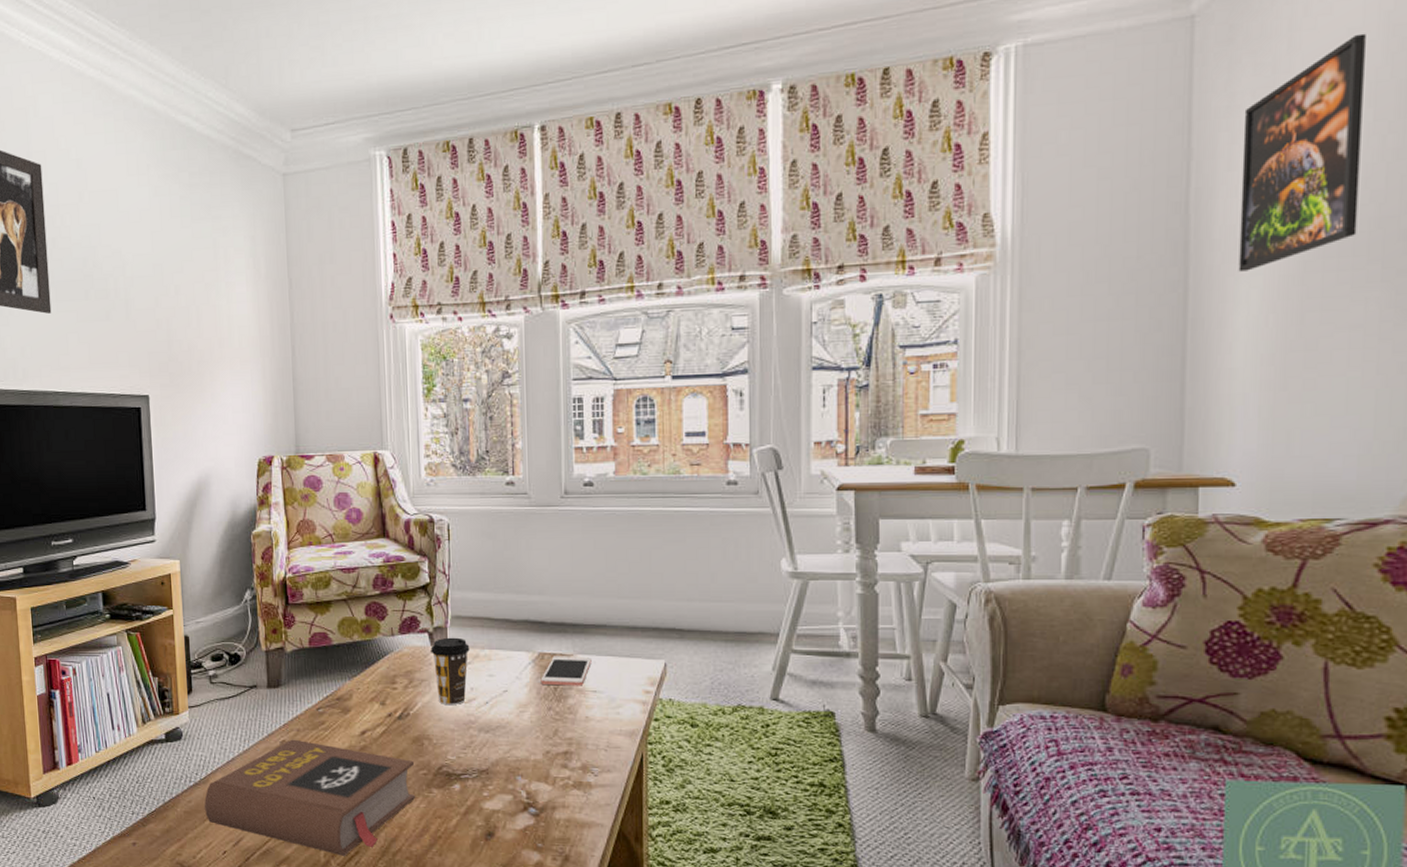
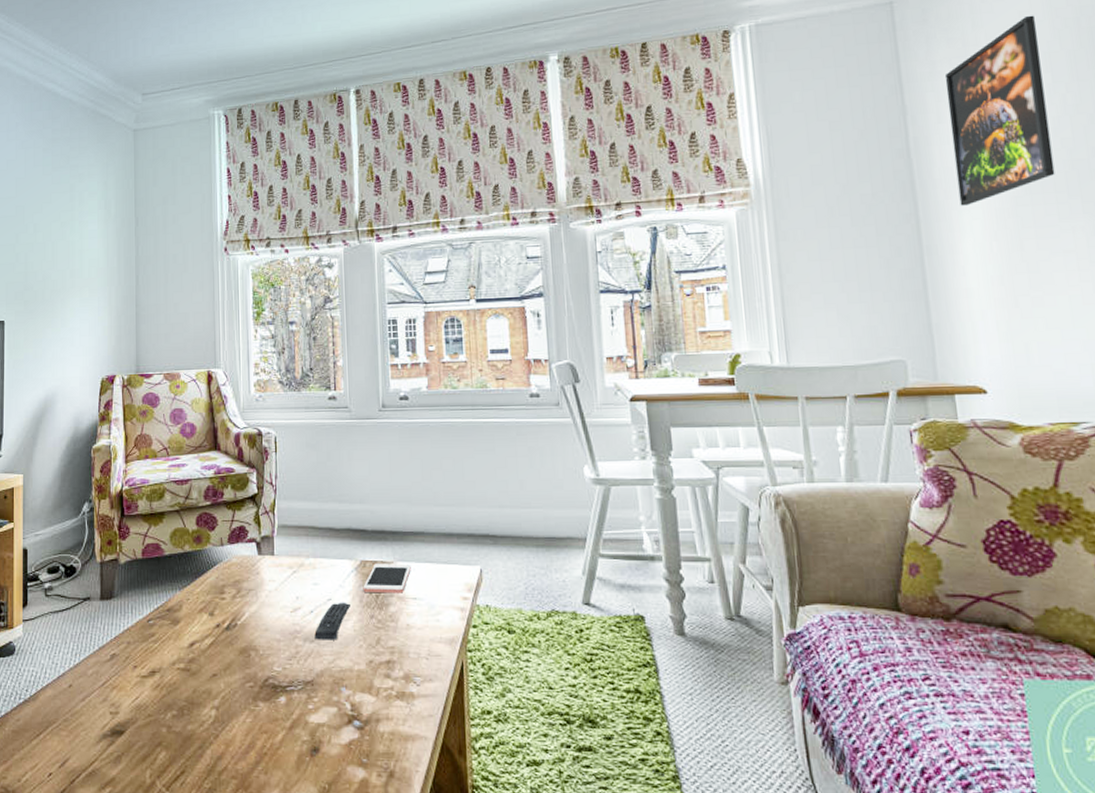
book: present [204,739,416,856] -> none [33,652,243,776]
coffee cup: present [431,637,470,706] -> none [258,546,295,615]
remote control: none [490,693,527,731] -> present [314,602,350,640]

